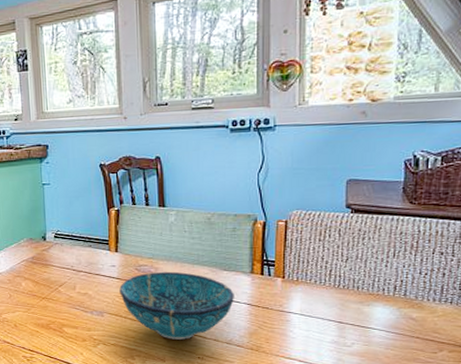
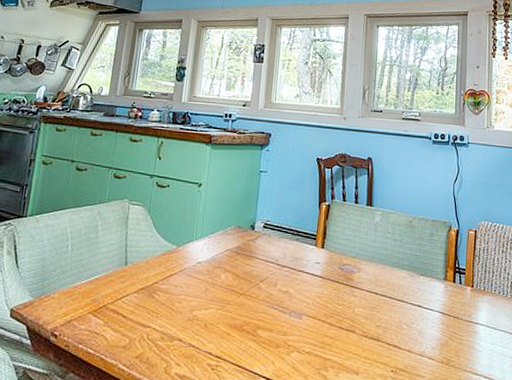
bowl: present [119,271,234,340] -> none [321,272,429,349]

